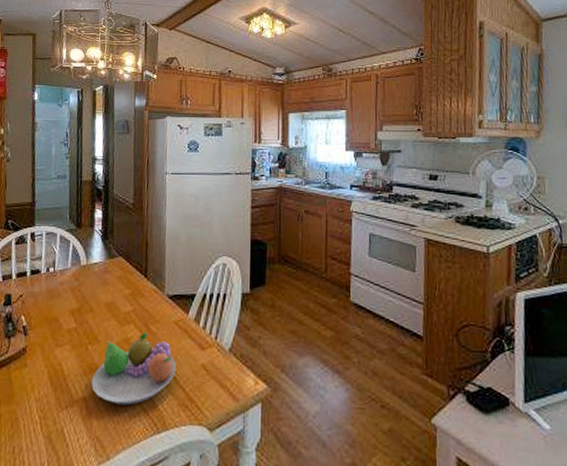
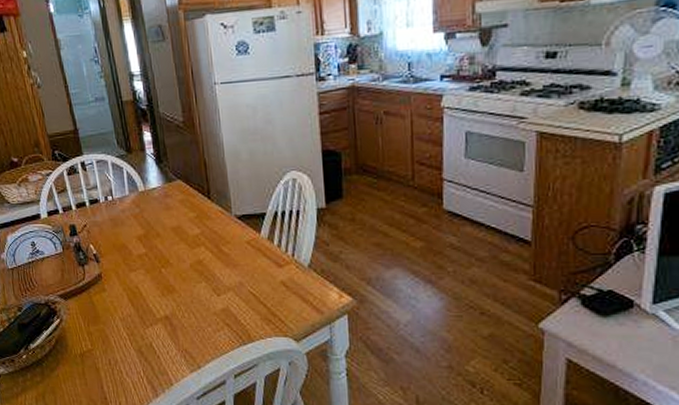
fruit bowl: present [91,333,176,406] -> none [171,254,254,321]

